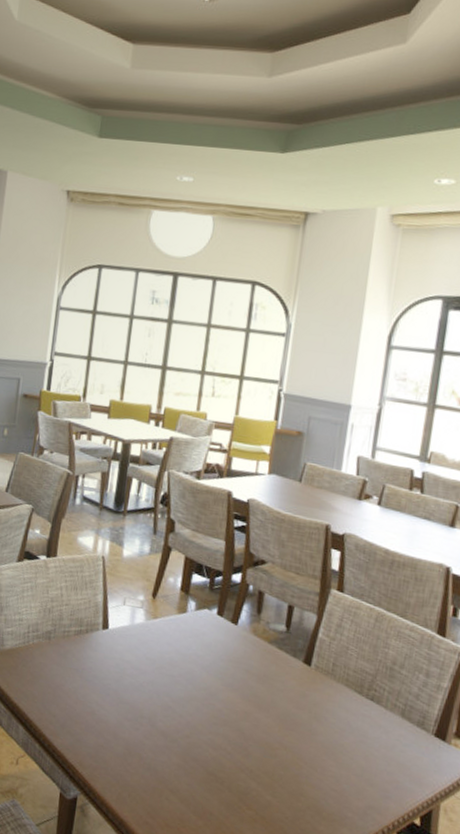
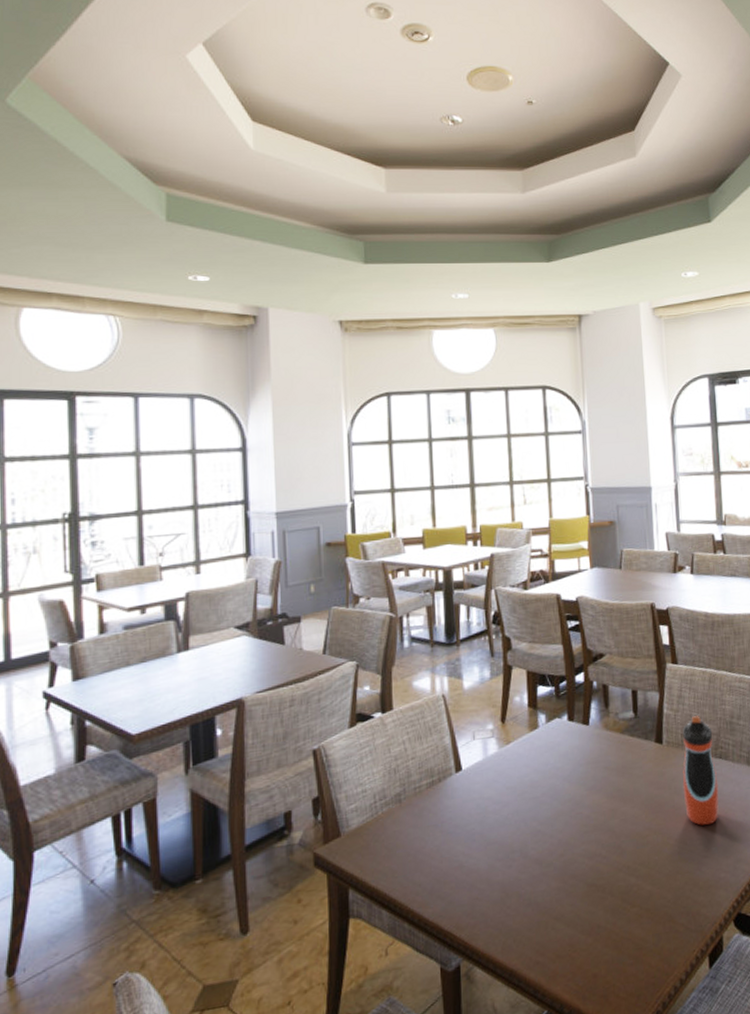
water bottle: none [323,649,369,762] -> present [682,715,719,826]

